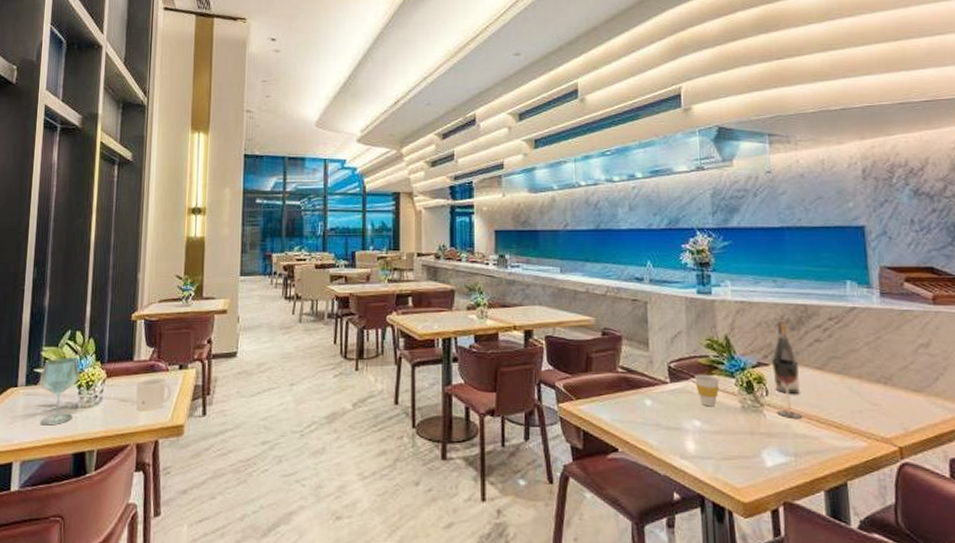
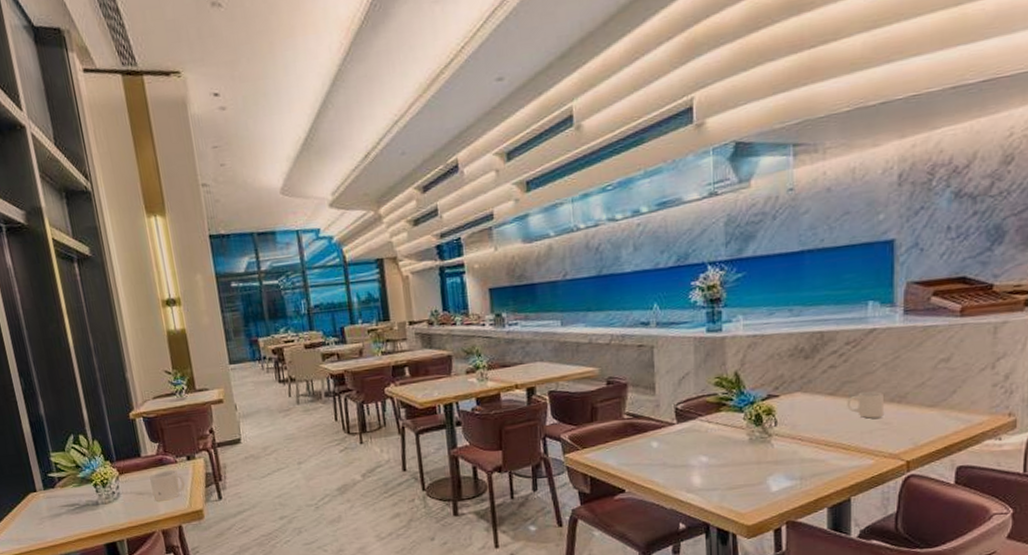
wine glass: present [39,358,80,426] -> none [55,460,96,523]
cup: present [694,374,720,407] -> none [701,411,728,443]
wineglass: present [772,358,802,418] -> none [783,388,811,445]
wine bottle: present [773,320,800,394] -> none [784,350,810,422]
cup: none [835,369,872,398] -> present [847,391,885,419]

